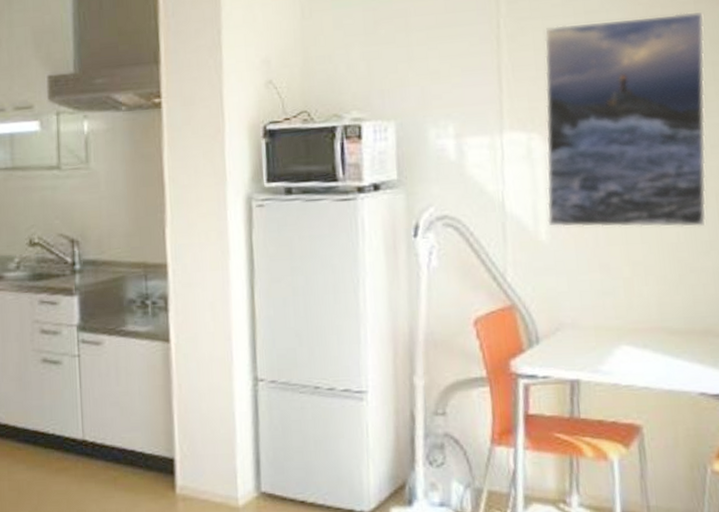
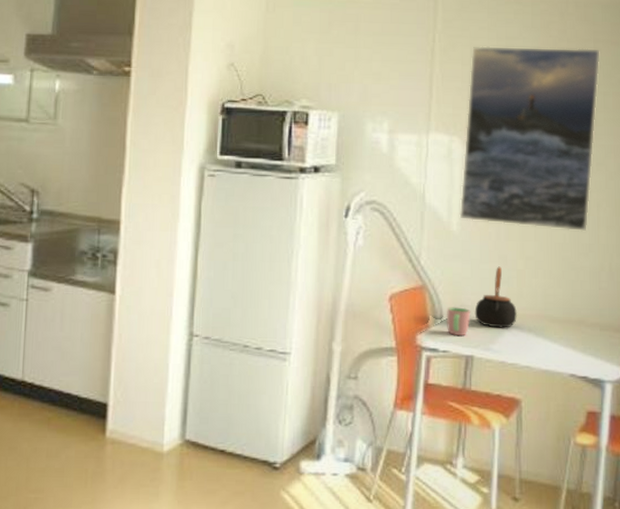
cup: none [542,326,573,359] -> present [446,307,471,337]
teapot: none [576,276,628,346] -> present [474,266,517,328]

